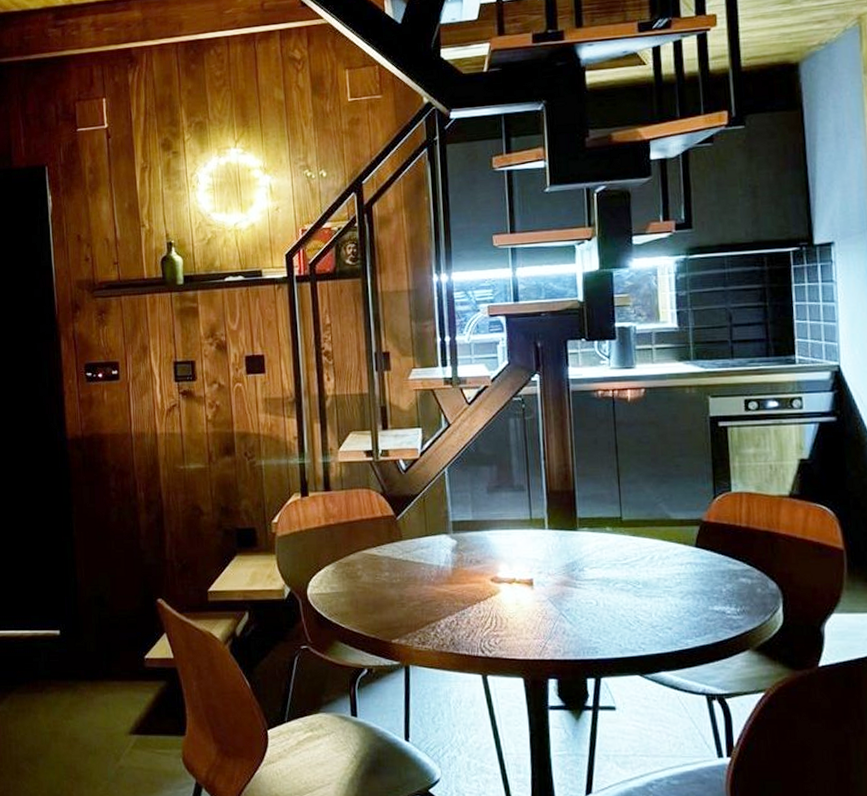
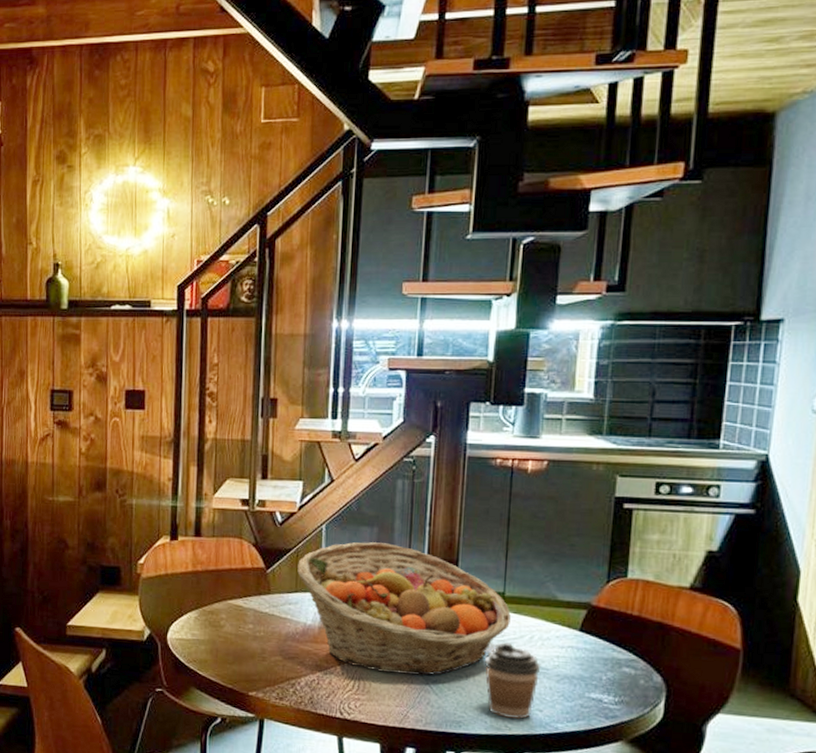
fruit basket: none [425,480,631,606] -> present [297,542,511,676]
coffee cup: none [612,565,665,640] -> present [485,642,541,720]

